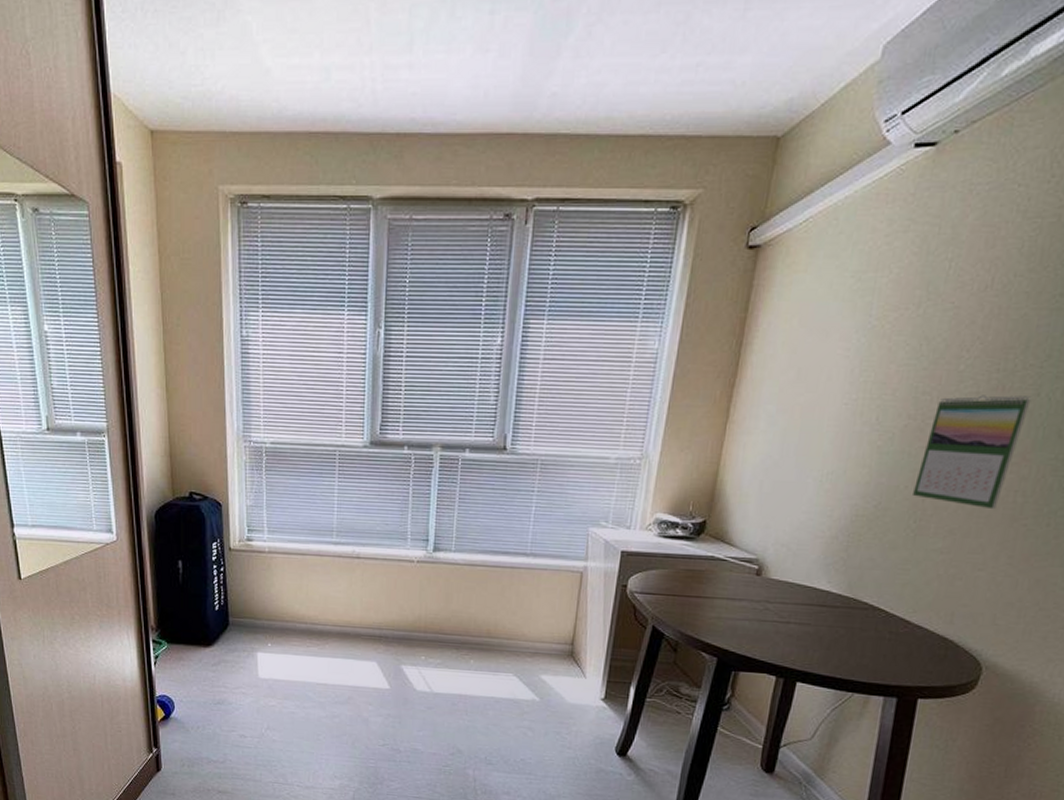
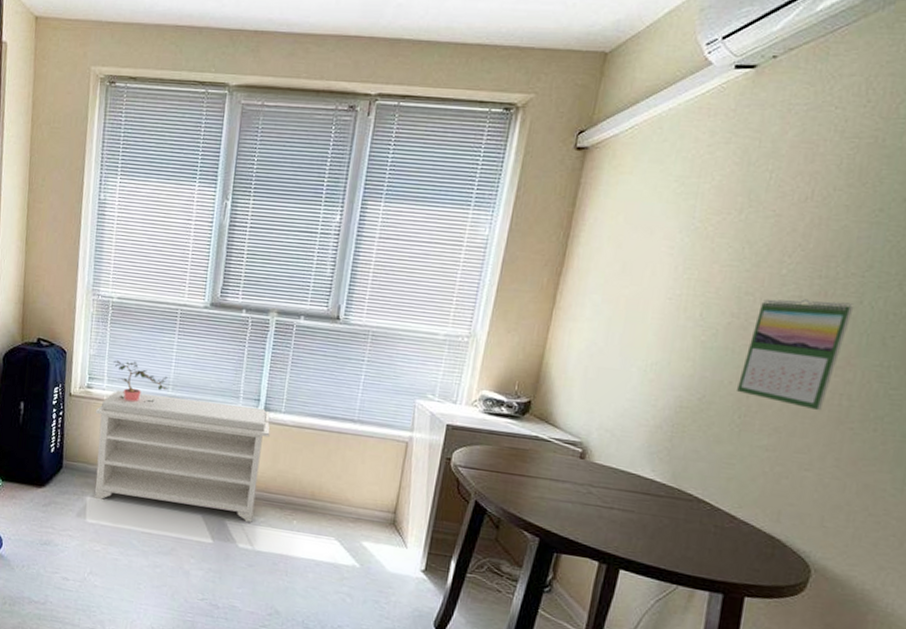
bench: none [257,541,441,665] -> present [95,391,270,522]
potted plant: none [272,509,332,552] -> present [113,360,168,402]

